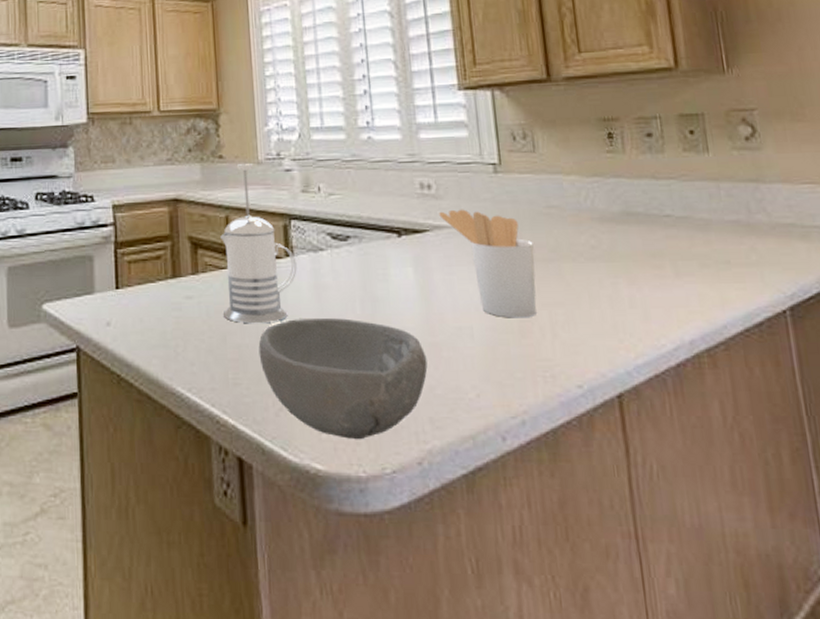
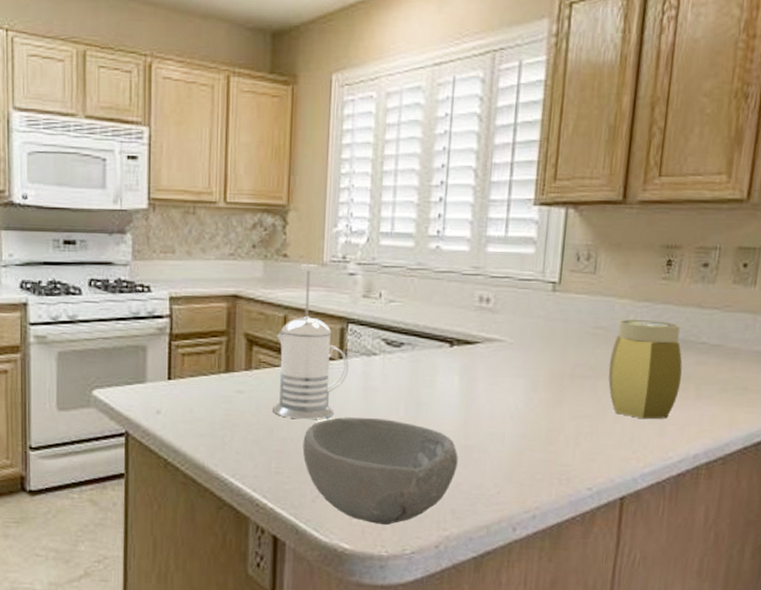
utensil holder: present [439,209,537,318] -> none [493,324,575,428]
jar: none [570,195,655,303] -> present [608,320,683,419]

